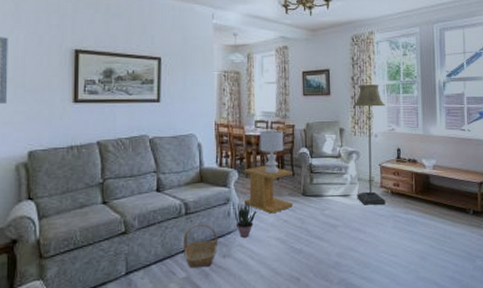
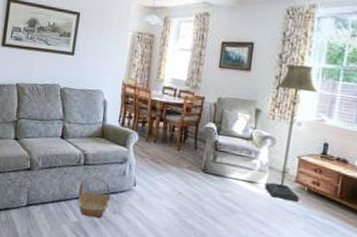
potted plant: present [234,202,256,238] -> none [129,164,151,200]
side table: present [244,165,293,214] -> none [141,132,195,183]
lamp: present [260,130,284,174] -> none [164,97,192,144]

